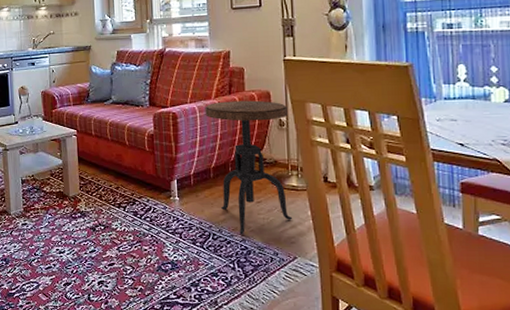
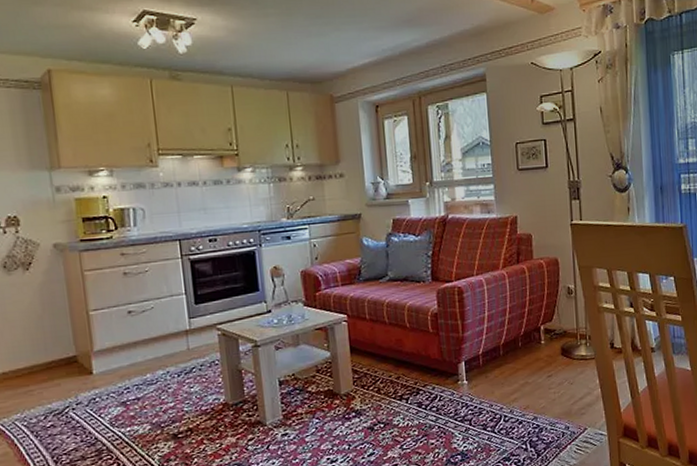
side table: present [205,100,293,235] -> none [492,268,583,413]

